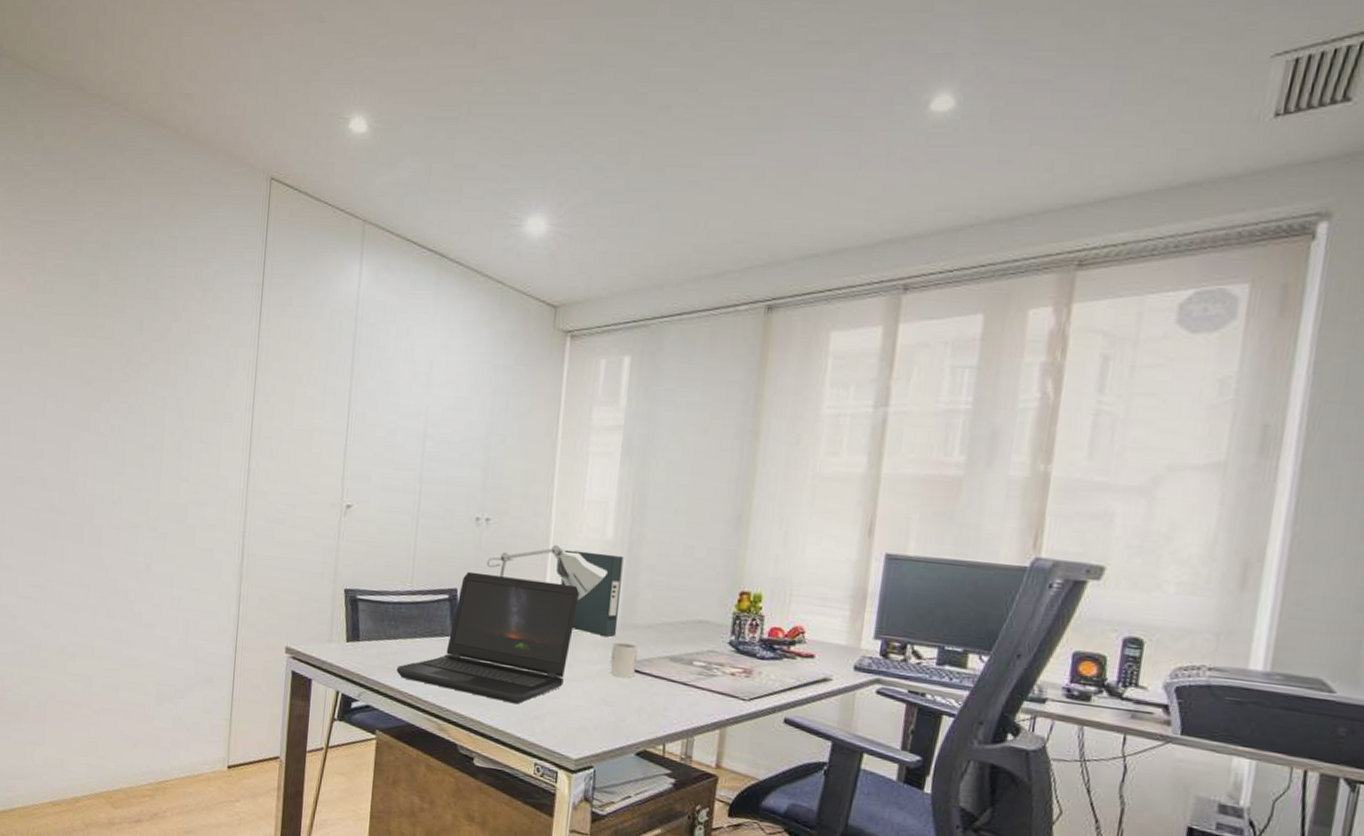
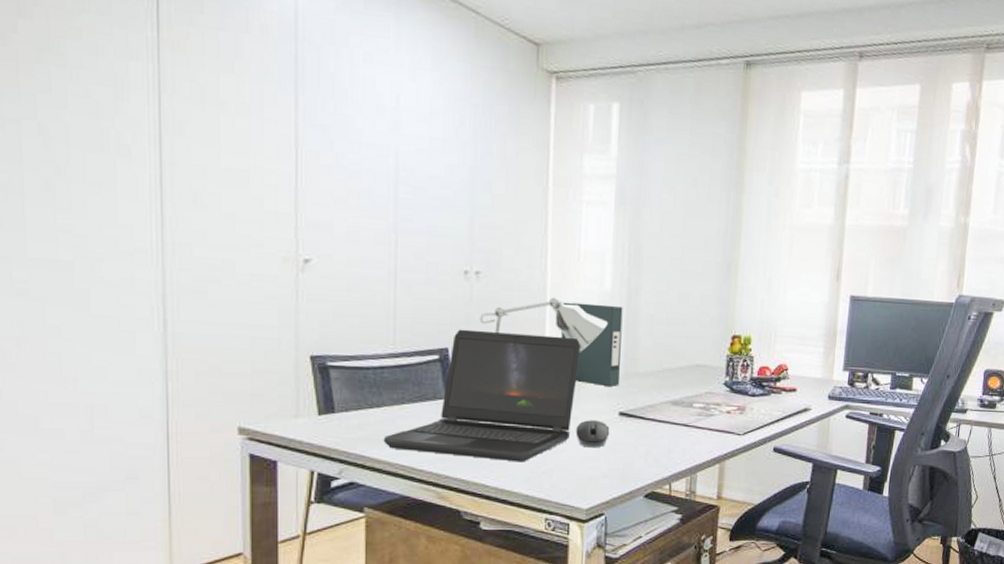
computer mouse: none [569,668,604,698] -> present [575,420,610,448]
mug: present [610,642,638,679] -> none [615,391,642,426]

